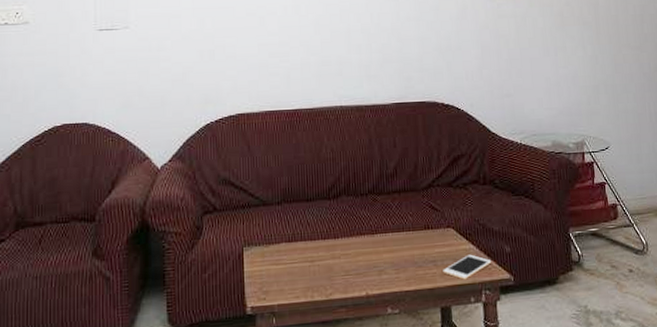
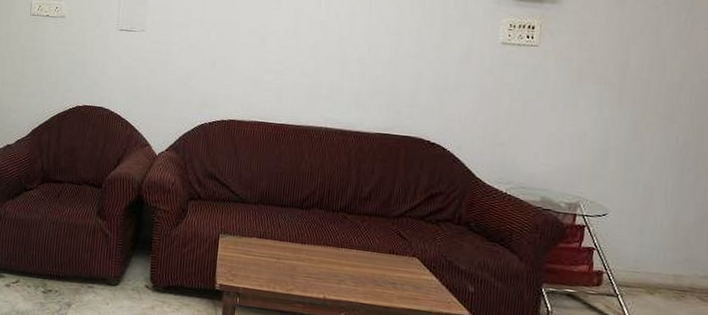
cell phone: present [443,254,492,280] -> none [401,285,453,307]

